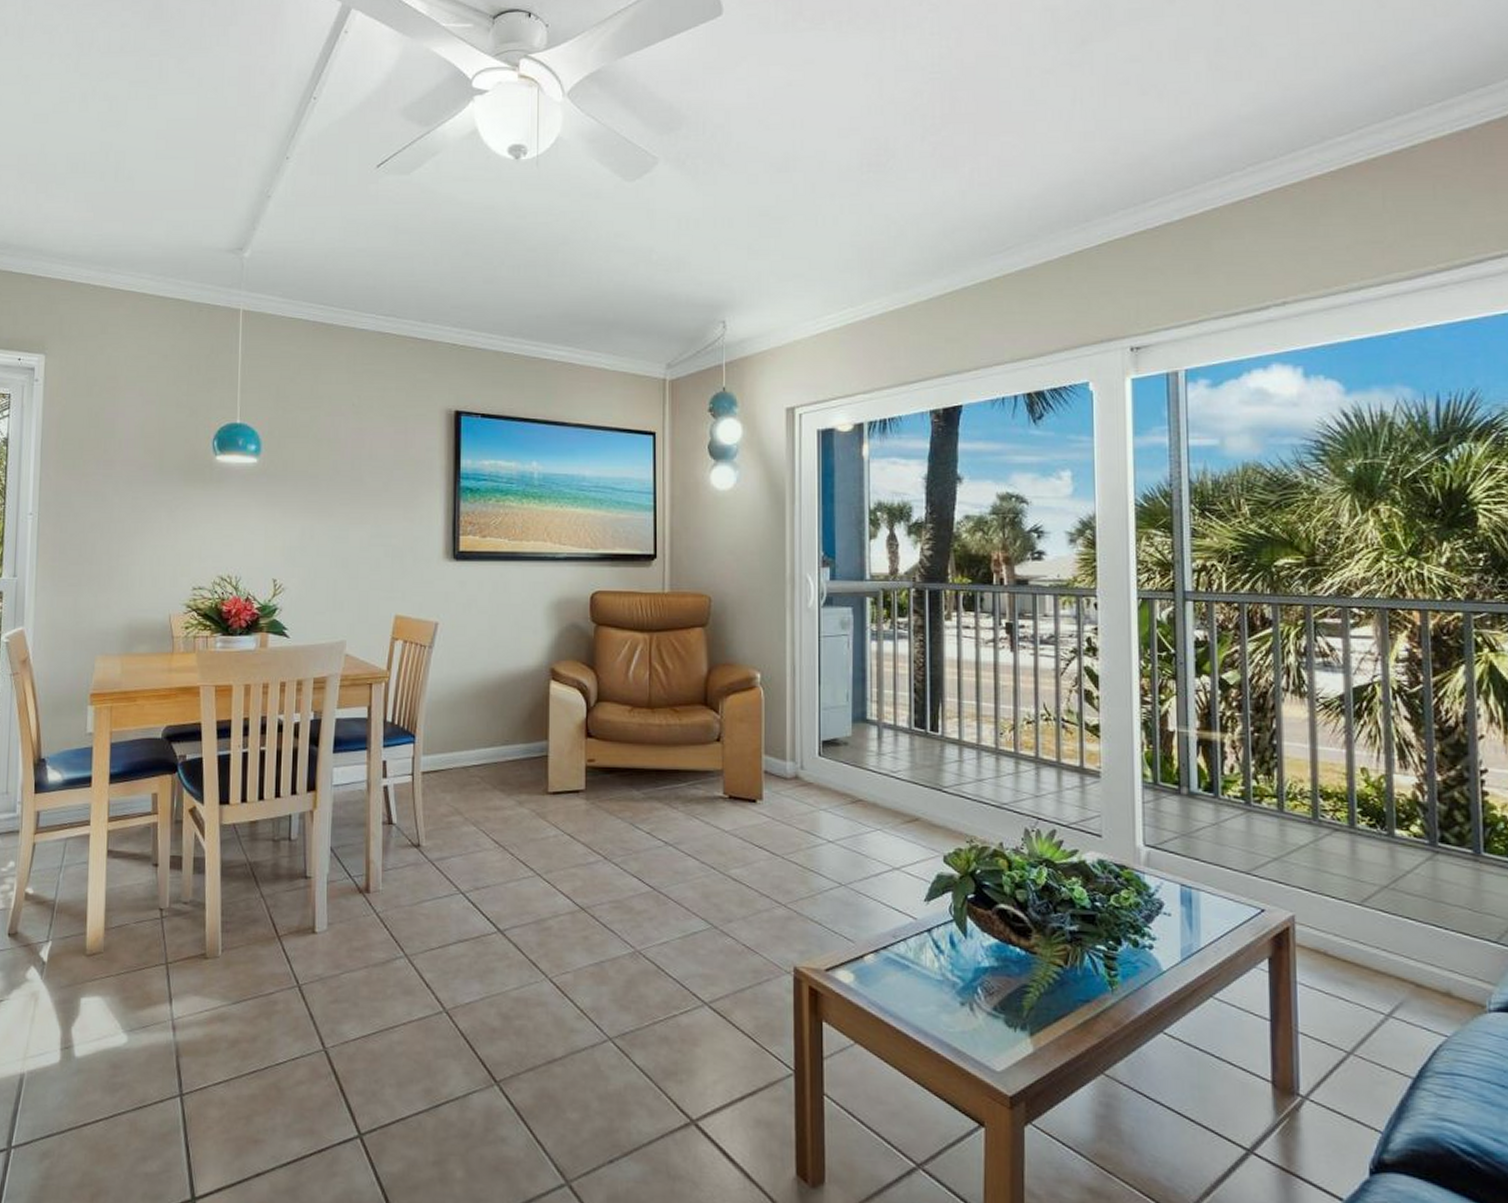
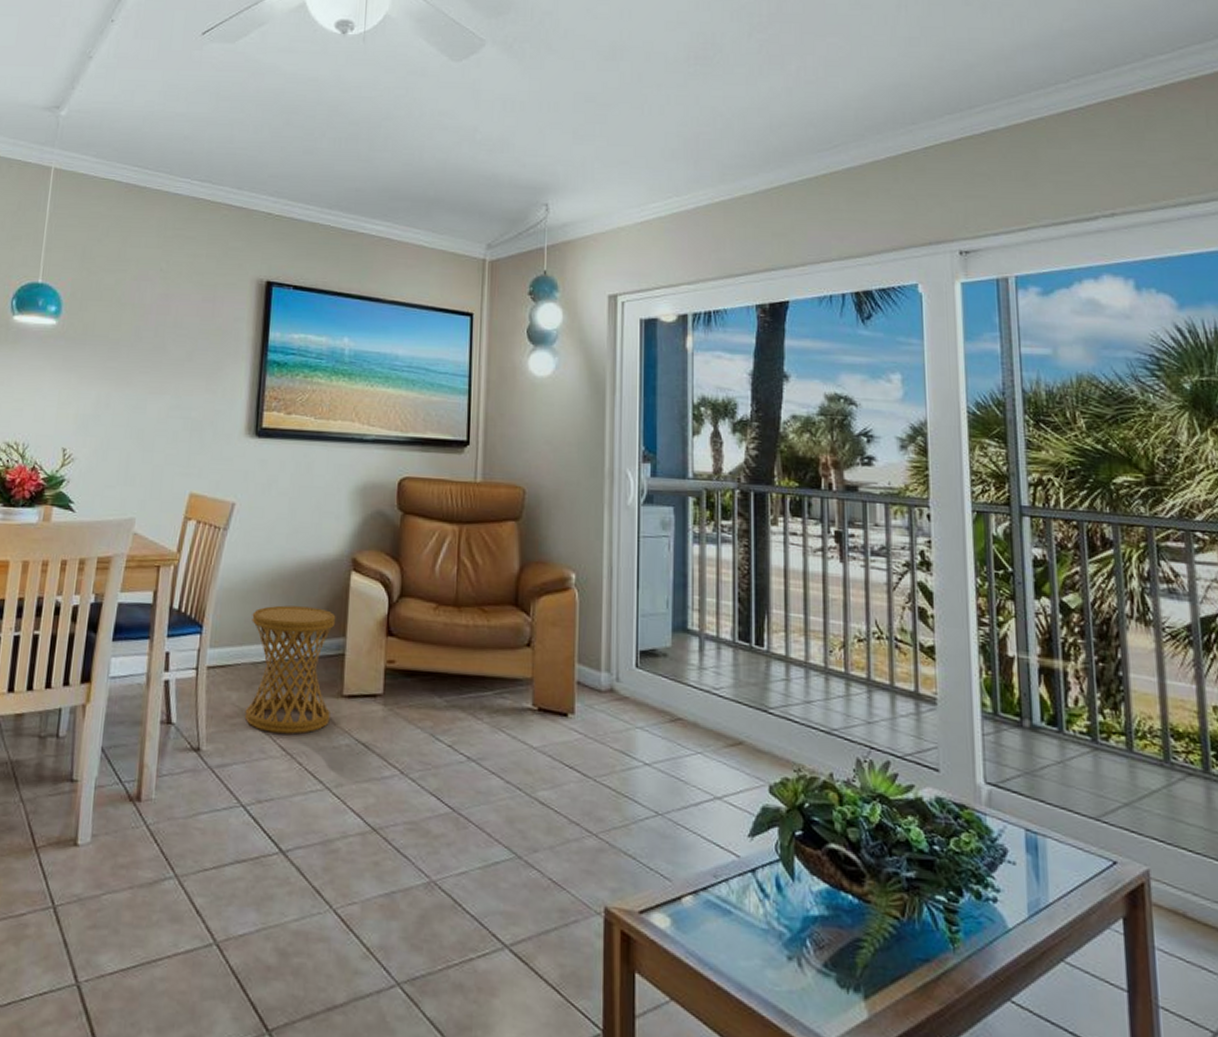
side table: none [459,714,538,829] -> present [244,605,336,735]

